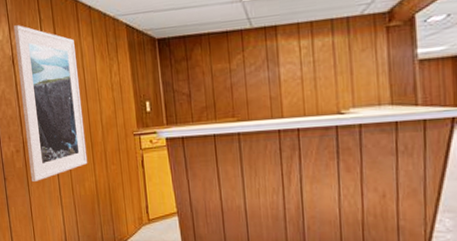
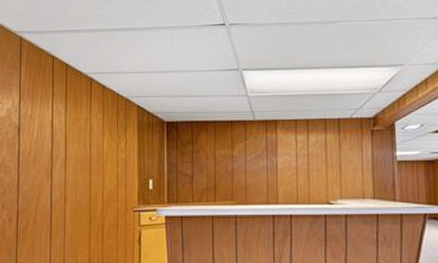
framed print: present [13,25,88,182] -> none [21,96,84,252]

